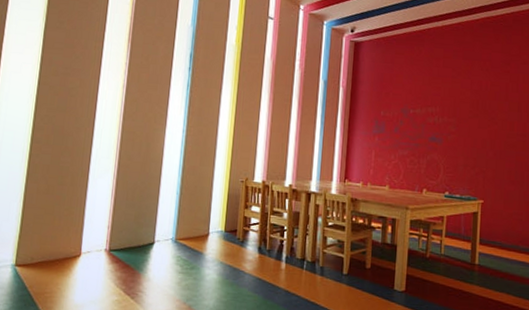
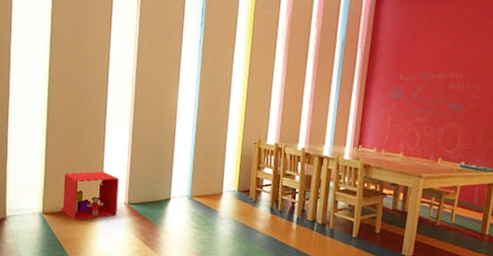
toy chest: none [36,216,101,272] -> present [61,171,119,221]

